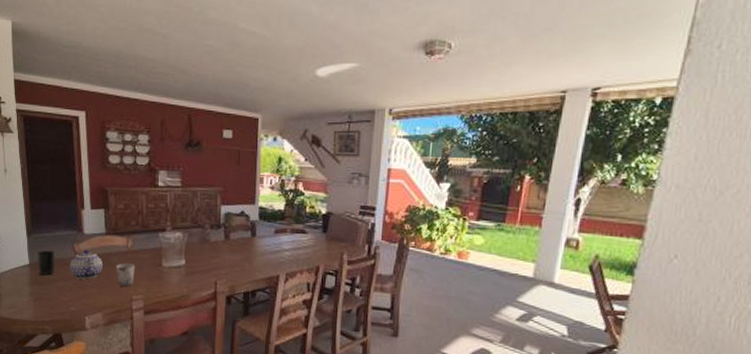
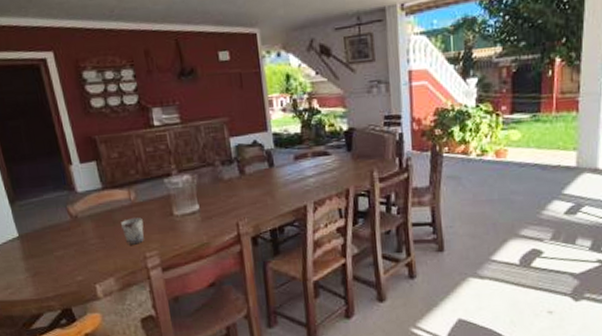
cup: present [37,250,55,275] -> none [25,216,51,246]
teapot: present [70,249,103,280] -> none [66,209,106,244]

